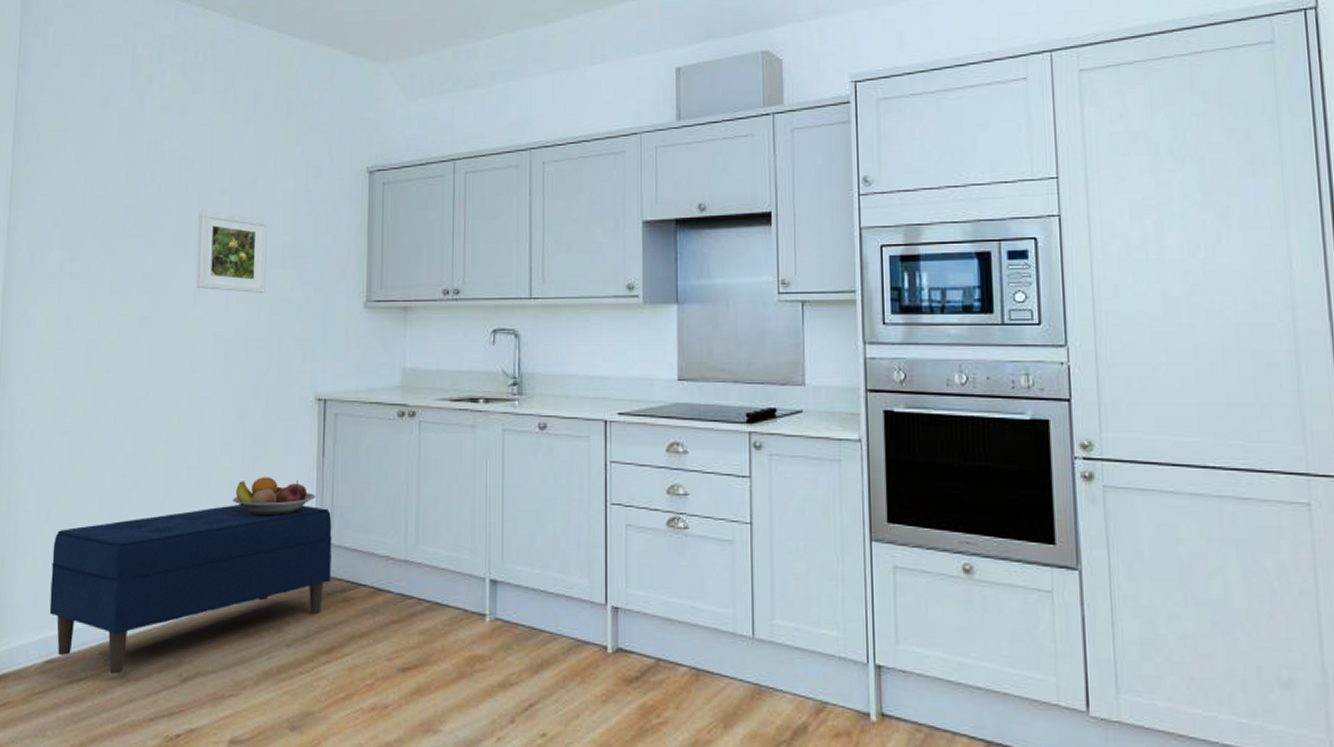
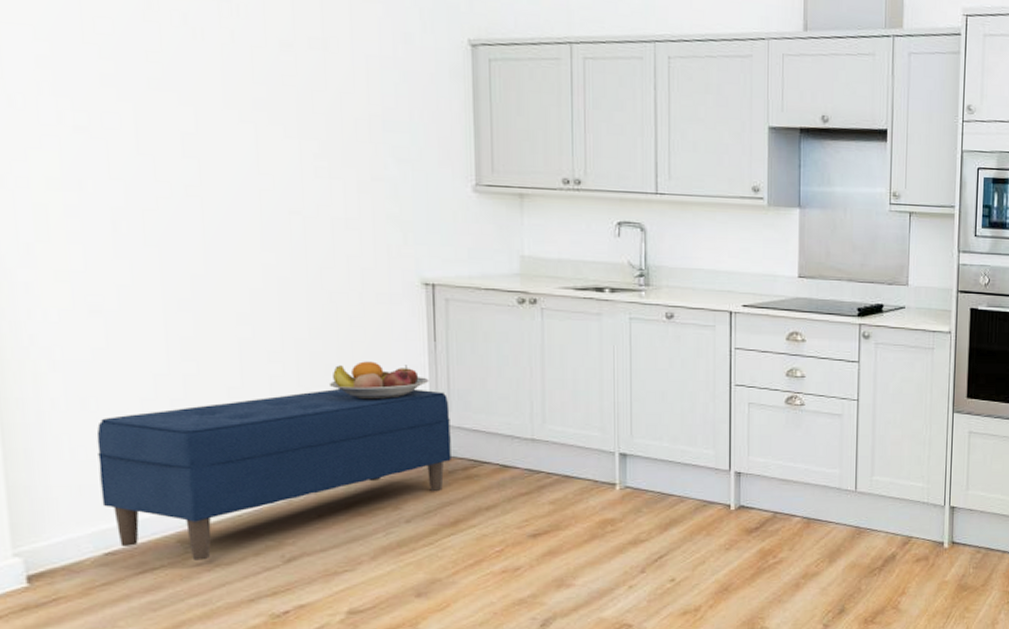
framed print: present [196,210,268,293] -> none [253,66,351,168]

